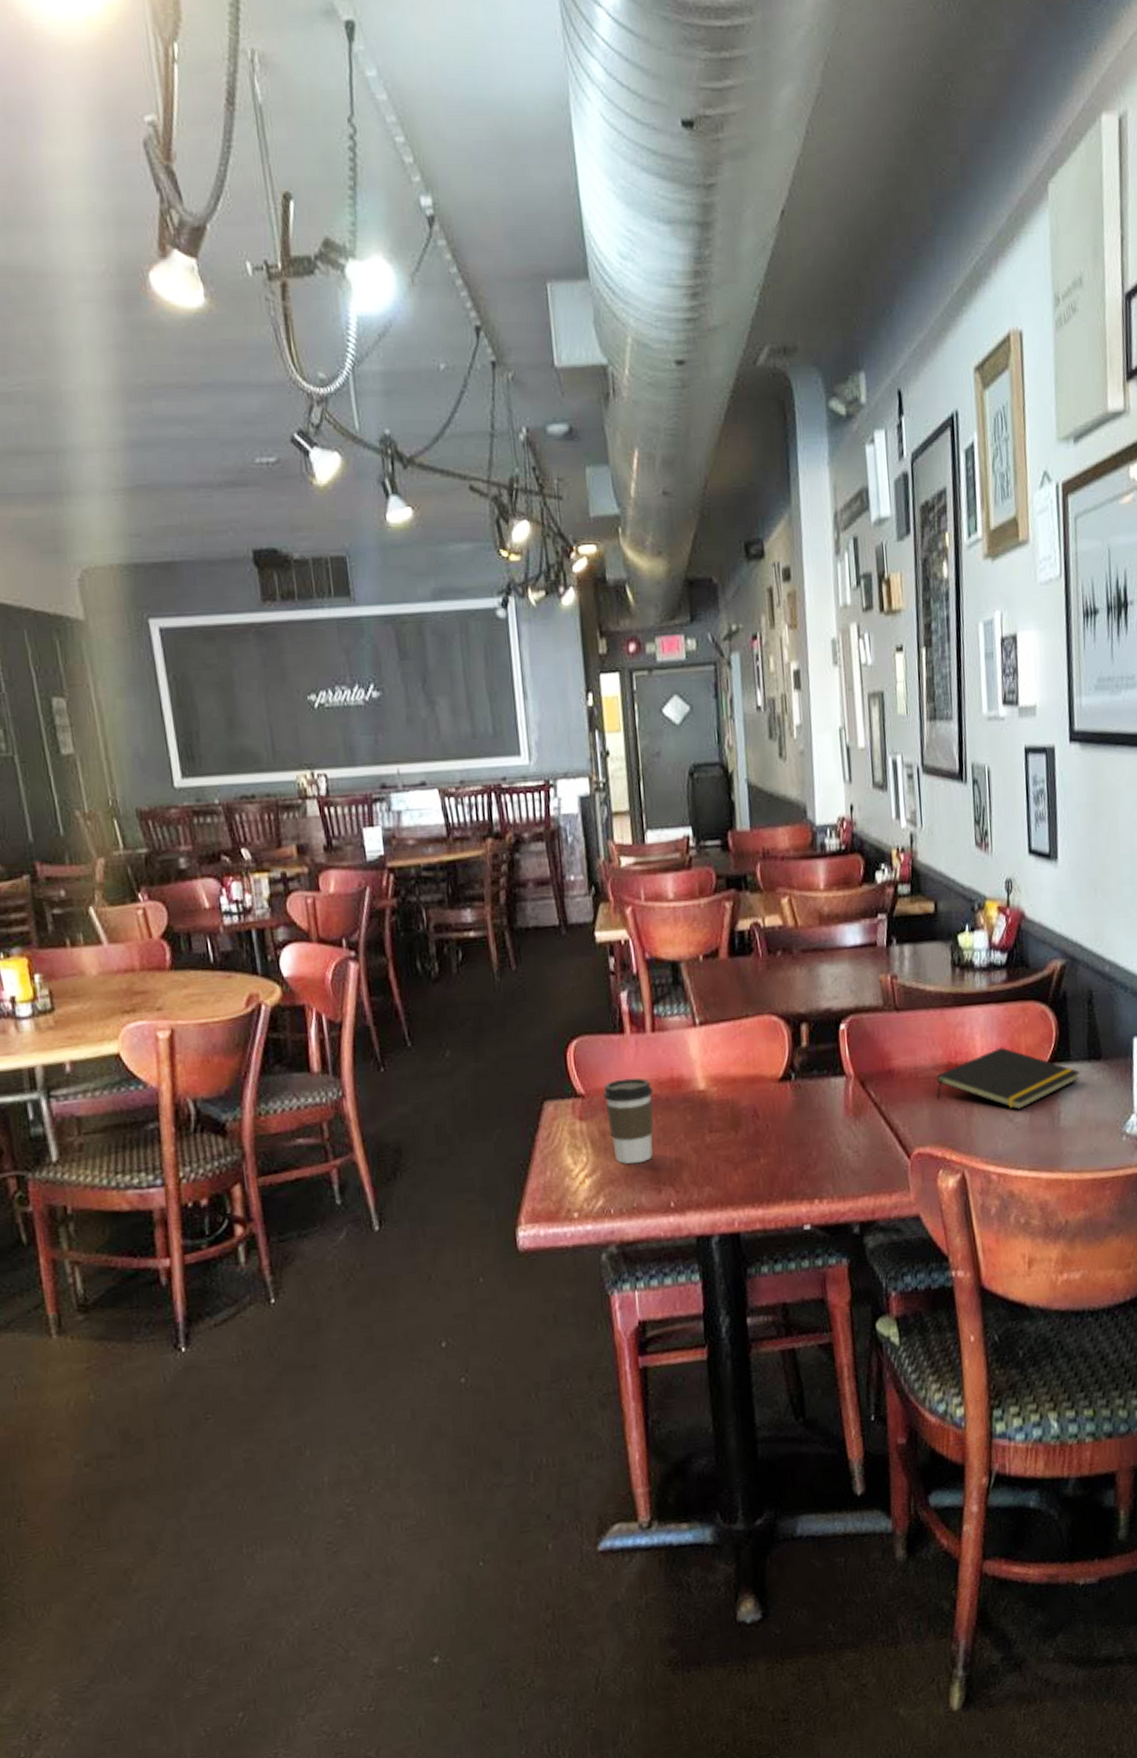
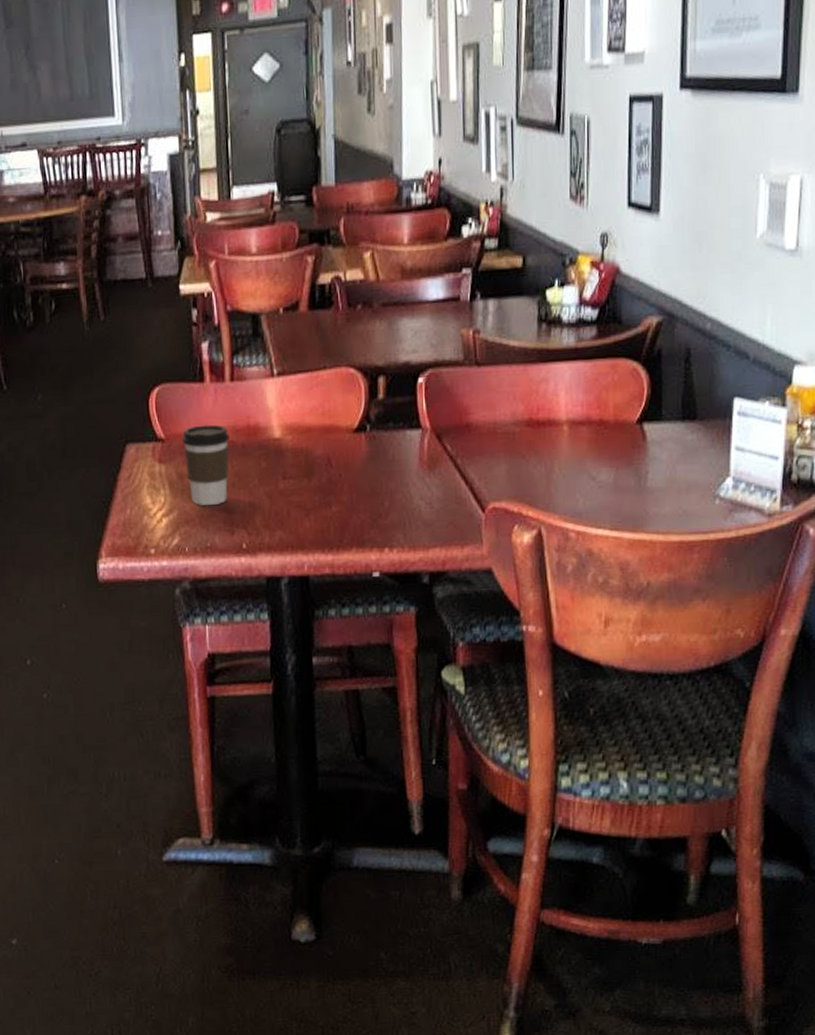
notepad: present [936,1047,1081,1110] -> none [515,404,673,468]

